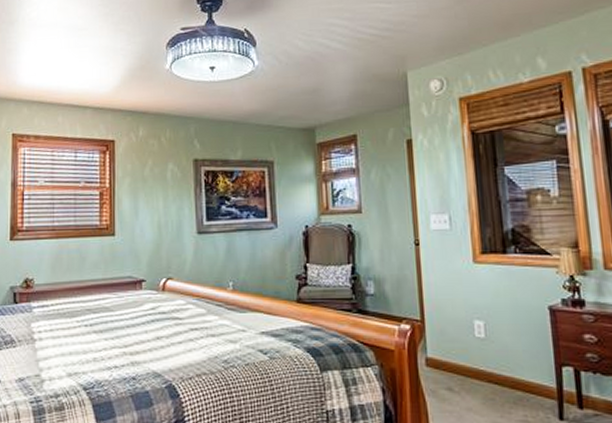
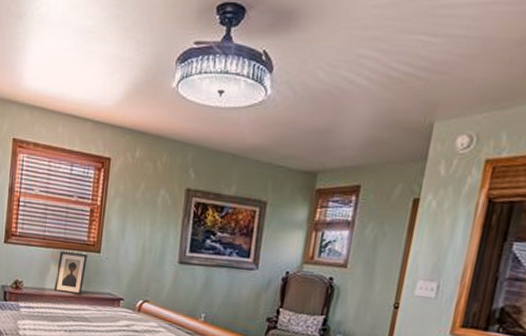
picture frame: none [69,239,102,284] -> present [54,251,87,296]

